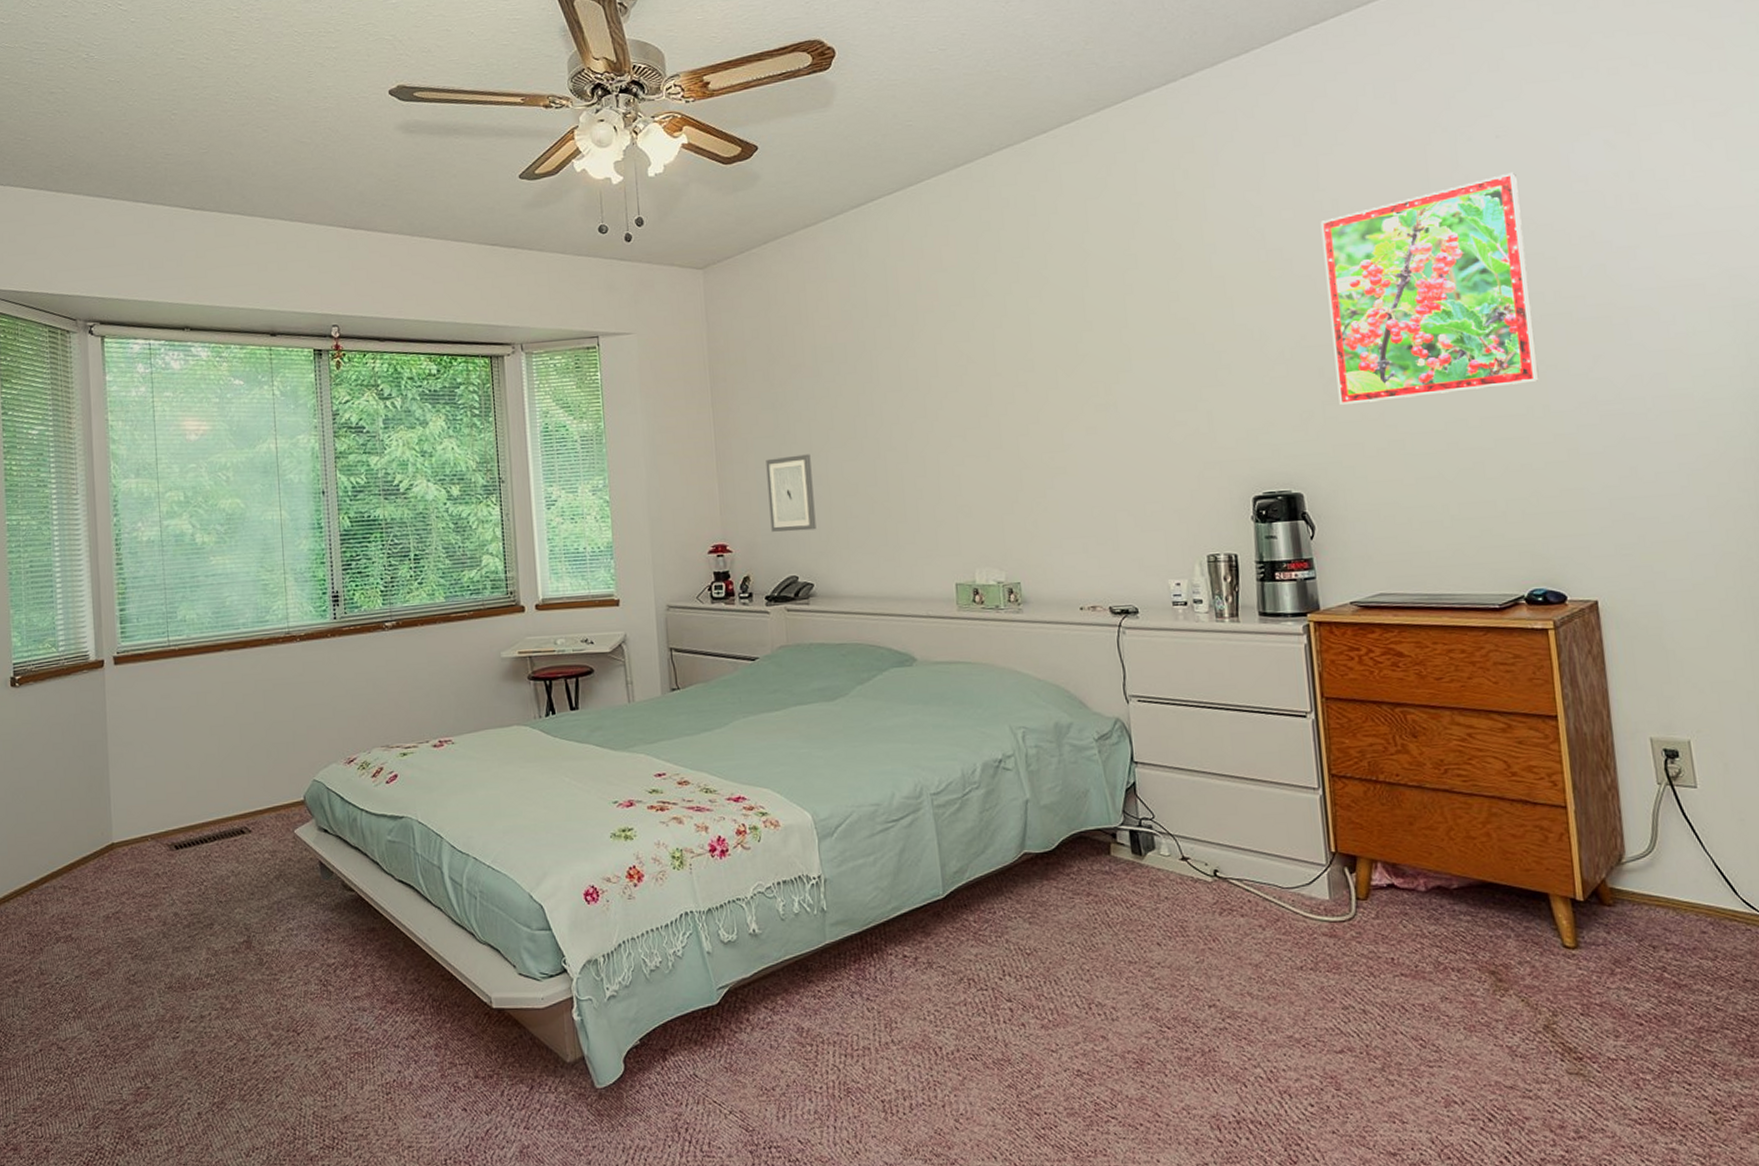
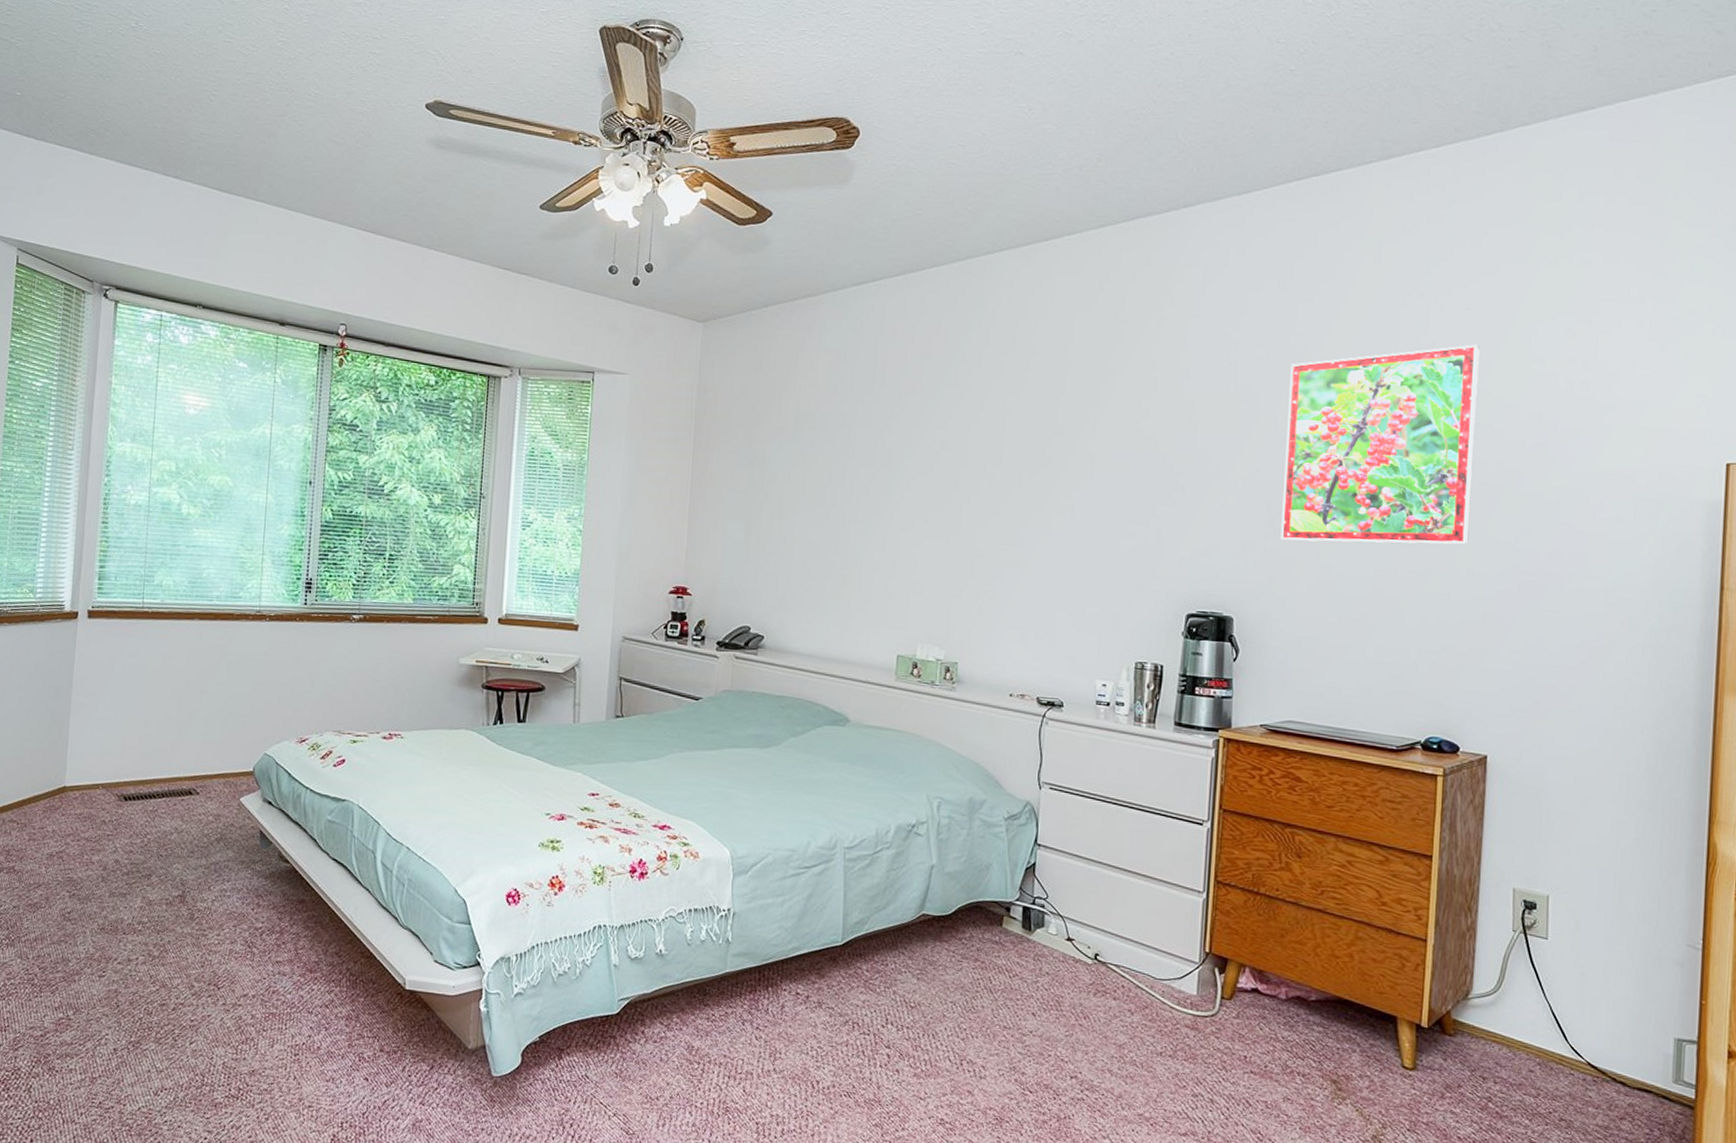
wall art: present [766,454,817,532] -> none [732,512,779,586]

